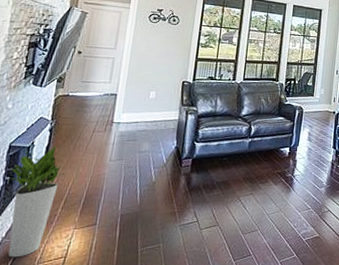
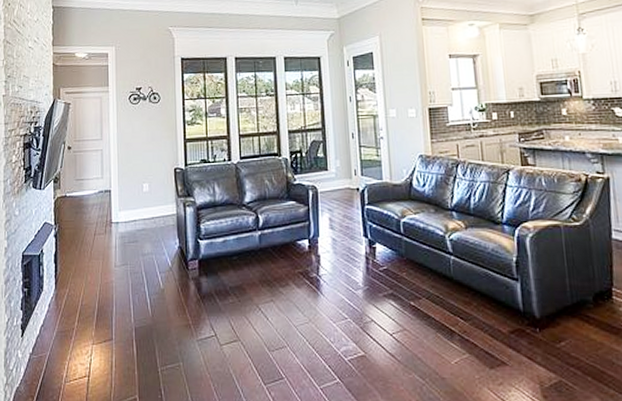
planter: present [8,146,66,258] -> none [28,253,76,376]

